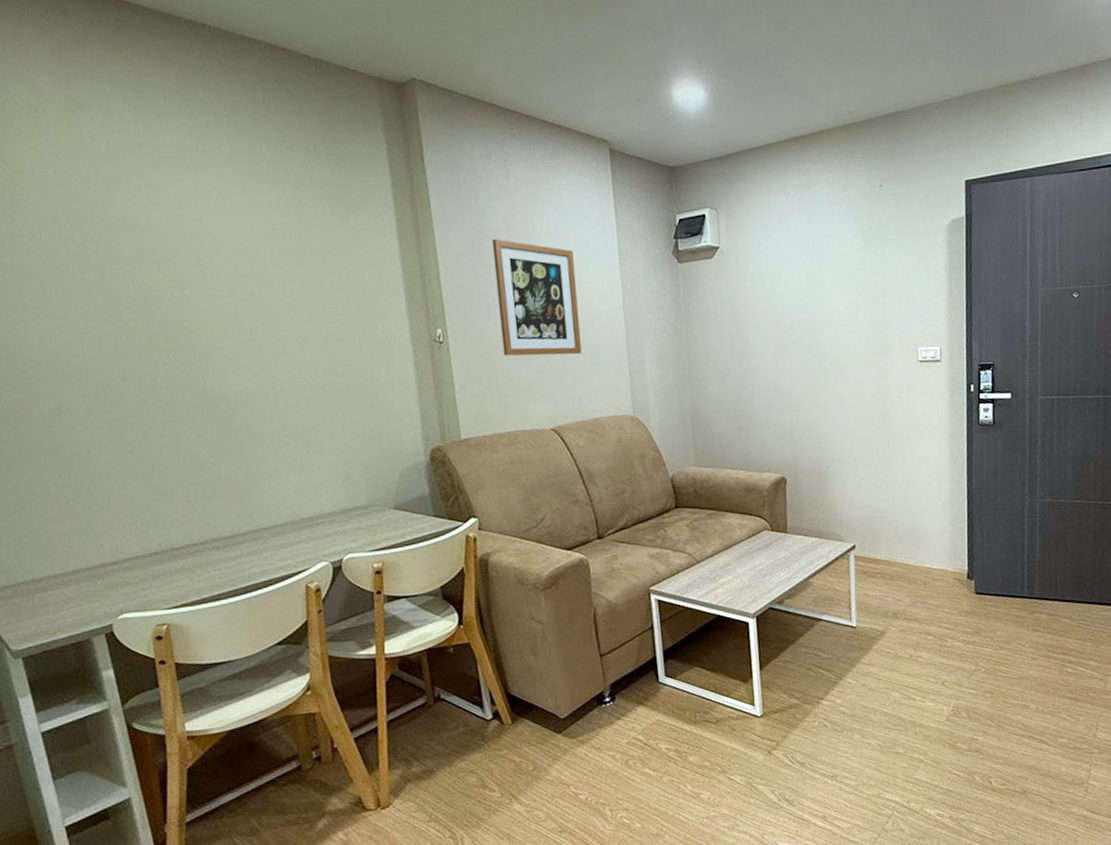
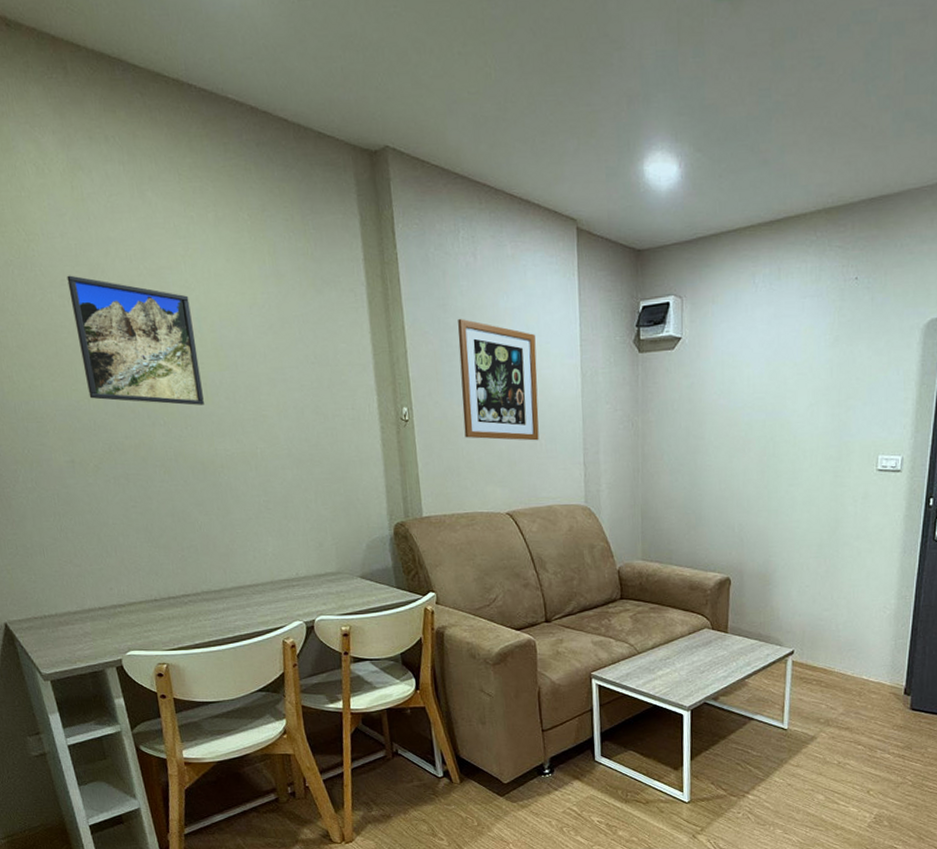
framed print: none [60,213,216,341] -> present [67,275,204,405]

